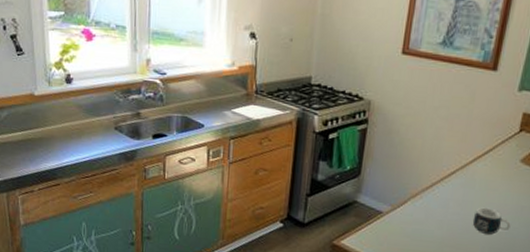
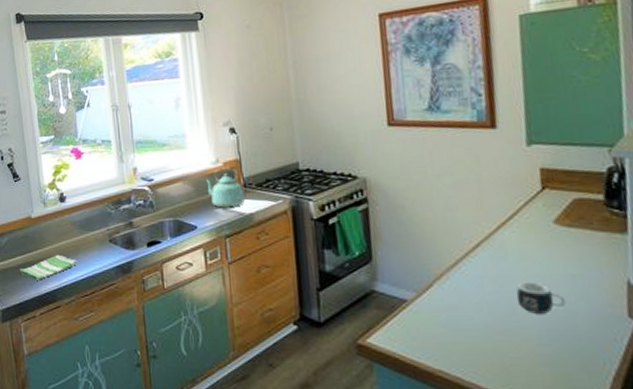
dish towel: none [19,135,80,158] -> present [19,254,77,280]
kettle: none [218,70,254,112] -> present [205,166,244,208]

